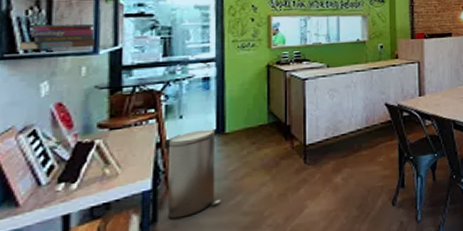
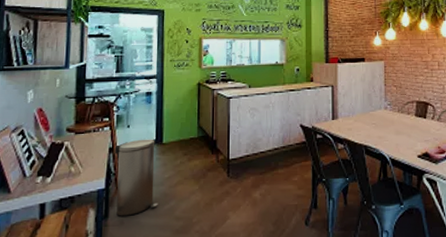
books: present [16,24,100,51] -> none [12,42,70,64]

